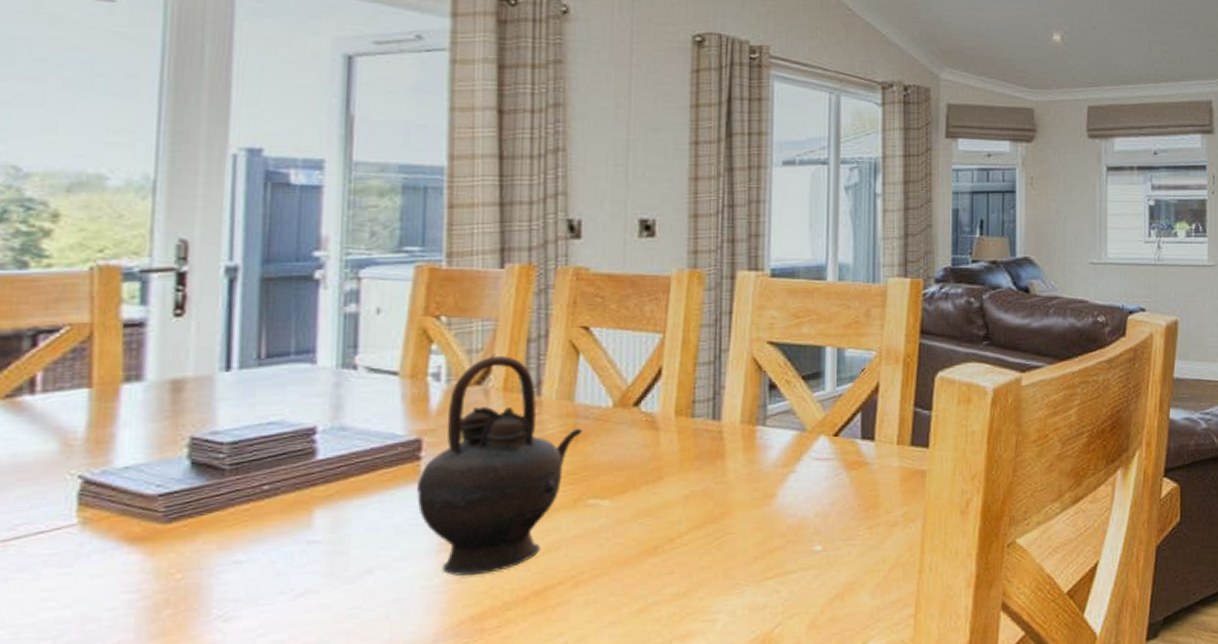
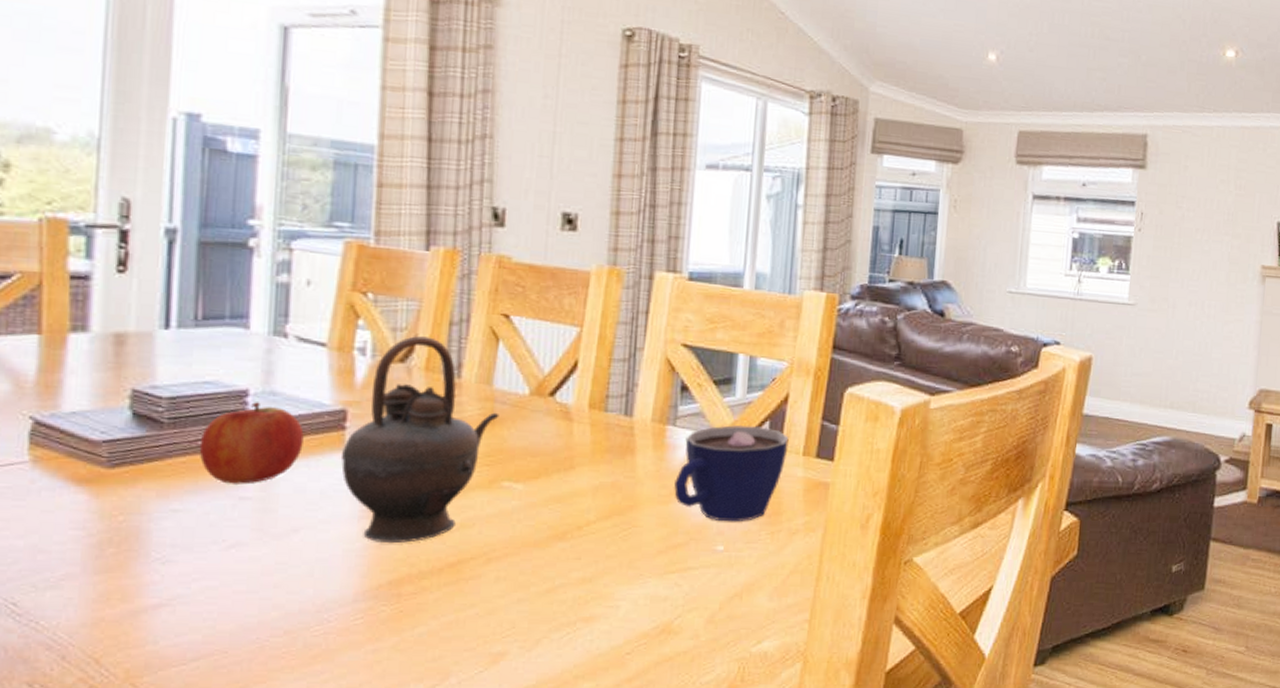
fruit: none [263,439,376,529] -> present [199,402,304,484]
cup: none [767,418,882,521] -> present [674,424,789,522]

